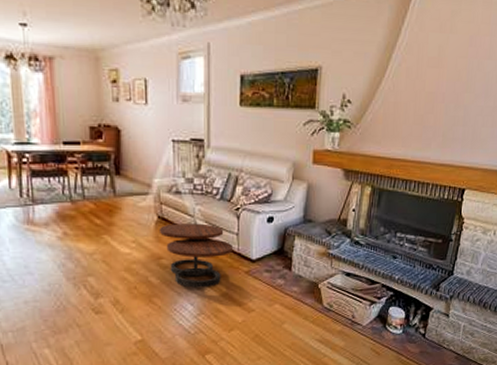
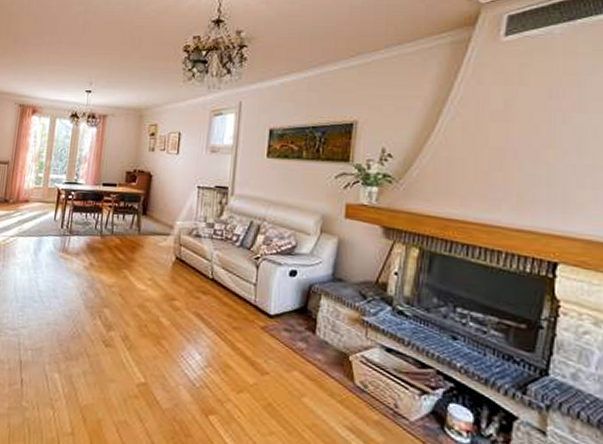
coffee table: present [160,223,234,288] -> none [176,266,250,338]

